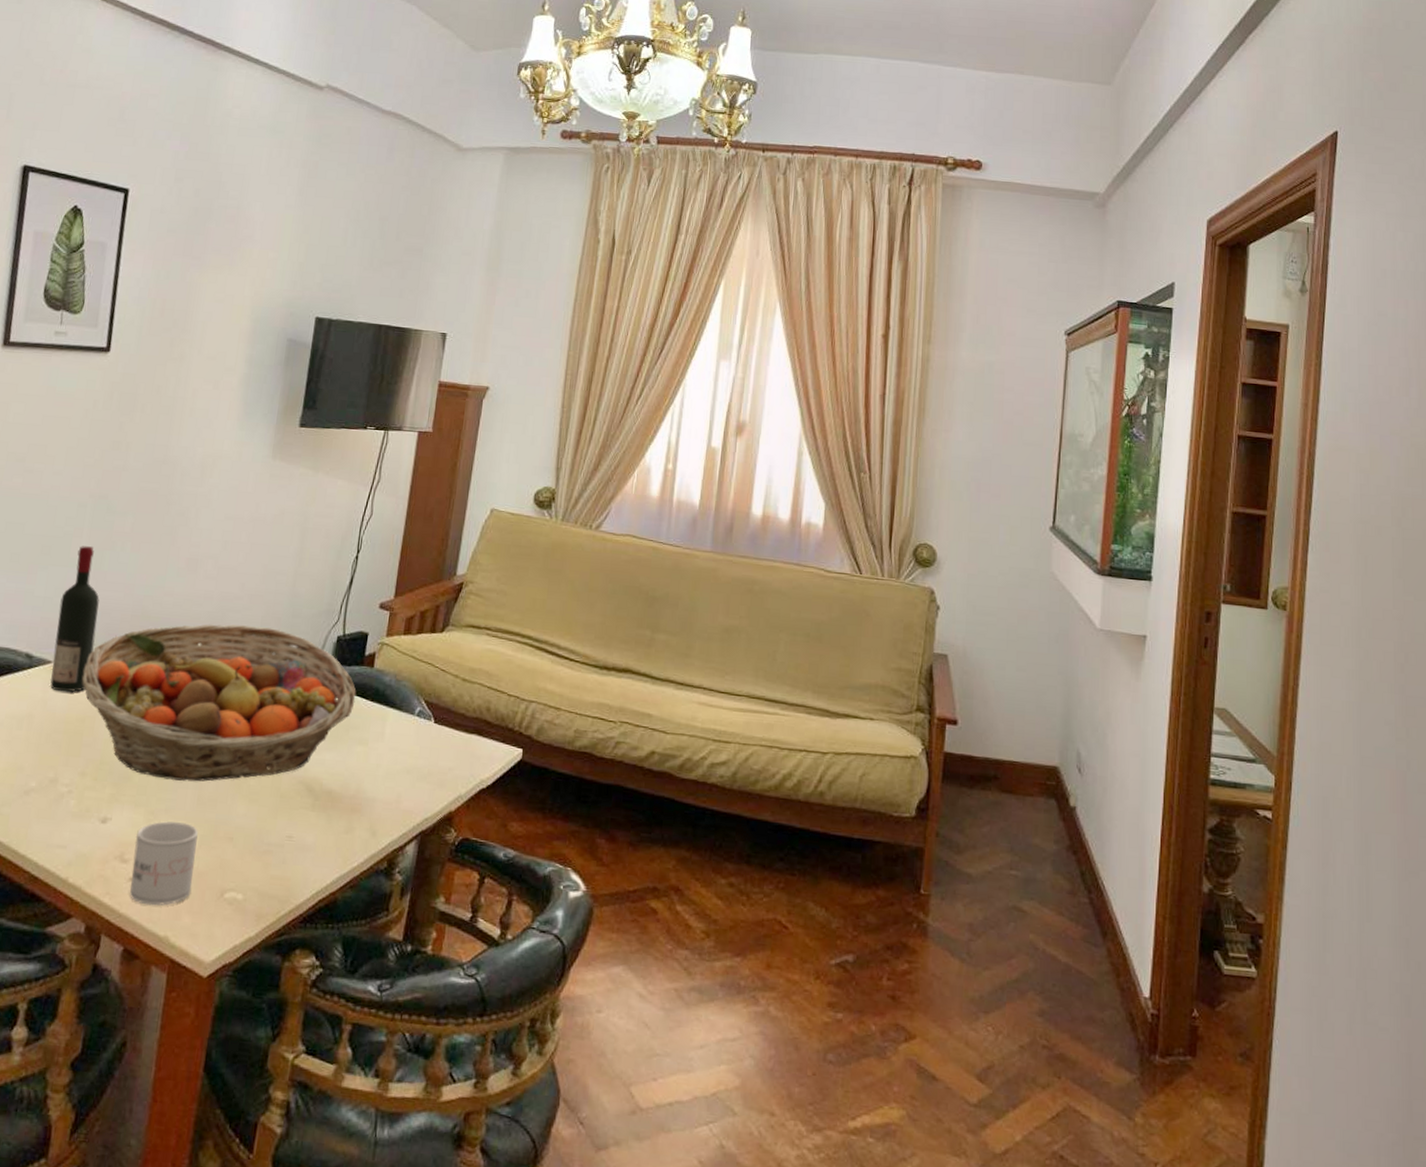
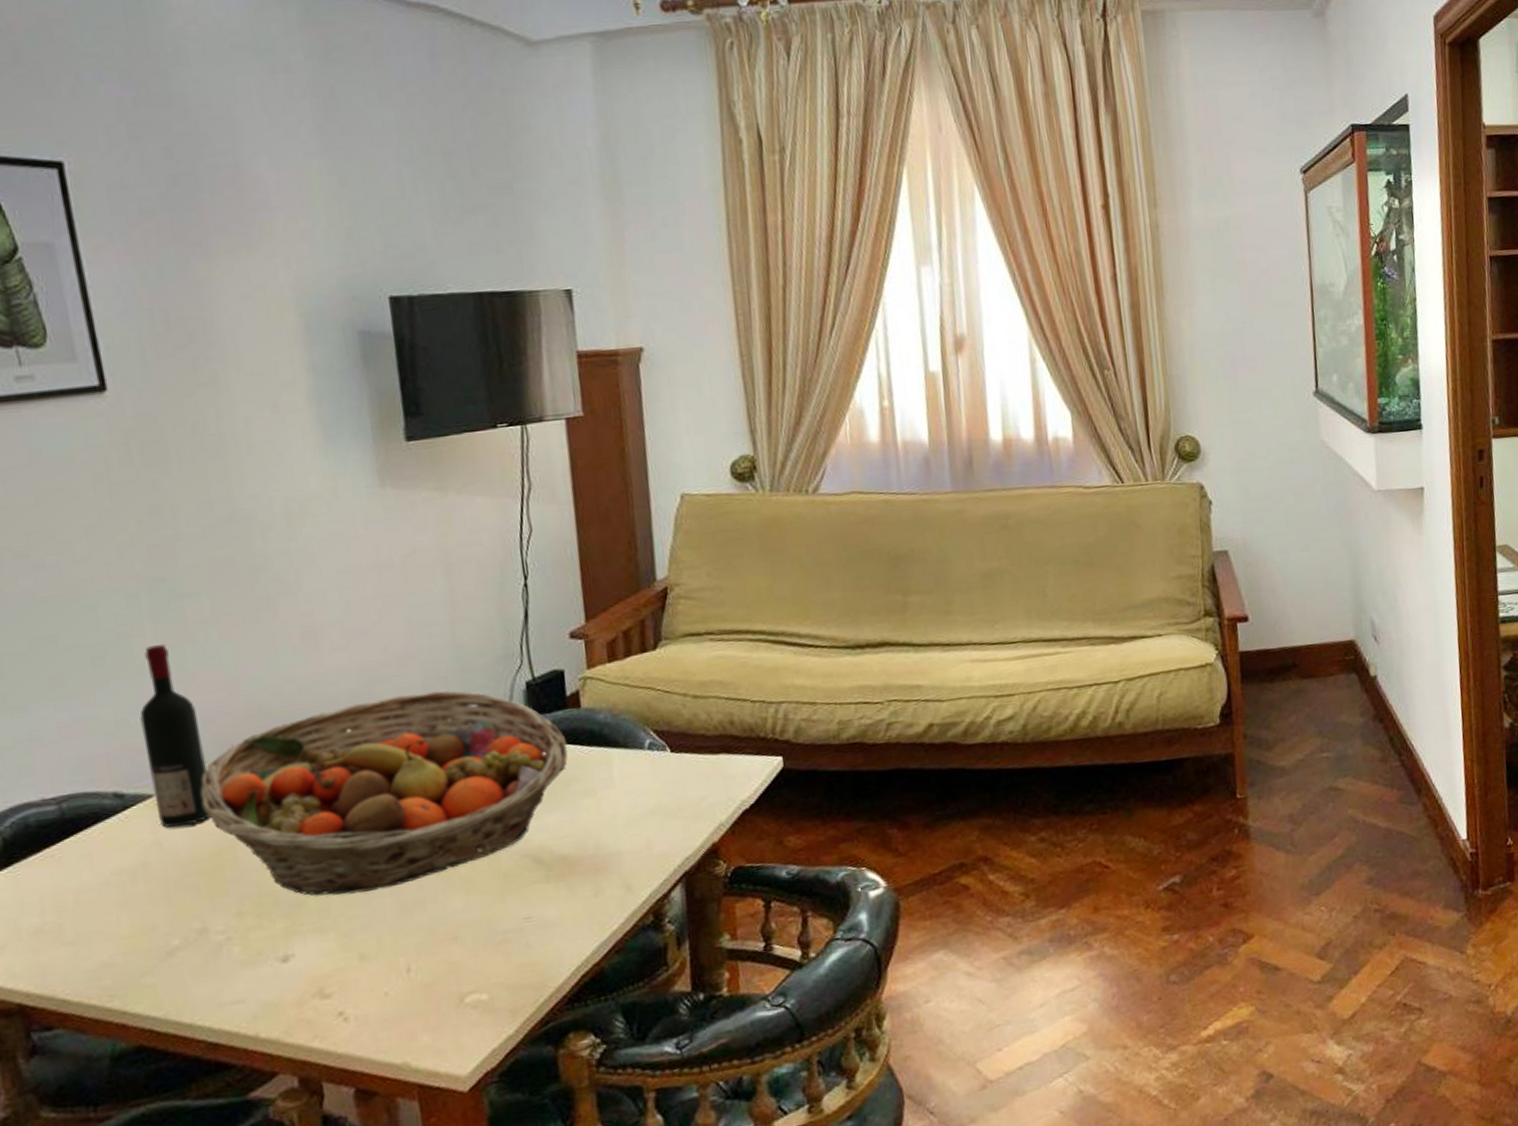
mug: present [130,821,198,906] -> none [332,935,423,1037]

